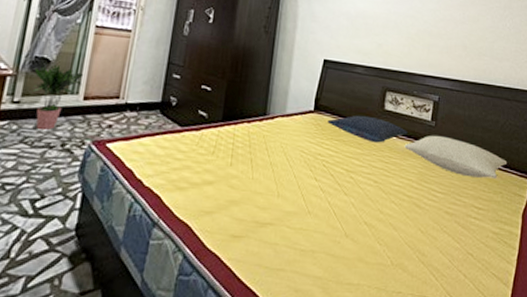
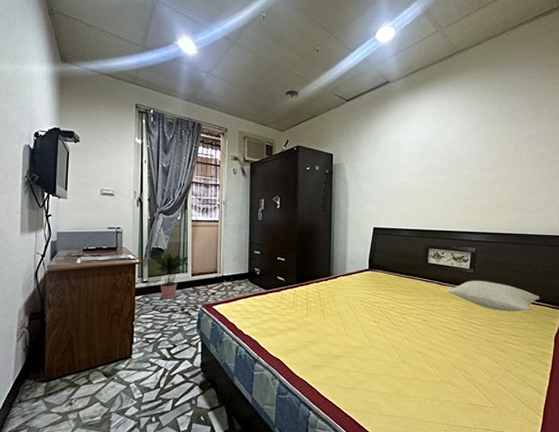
pillow: present [327,115,409,143] -> none [381,269,450,290]

